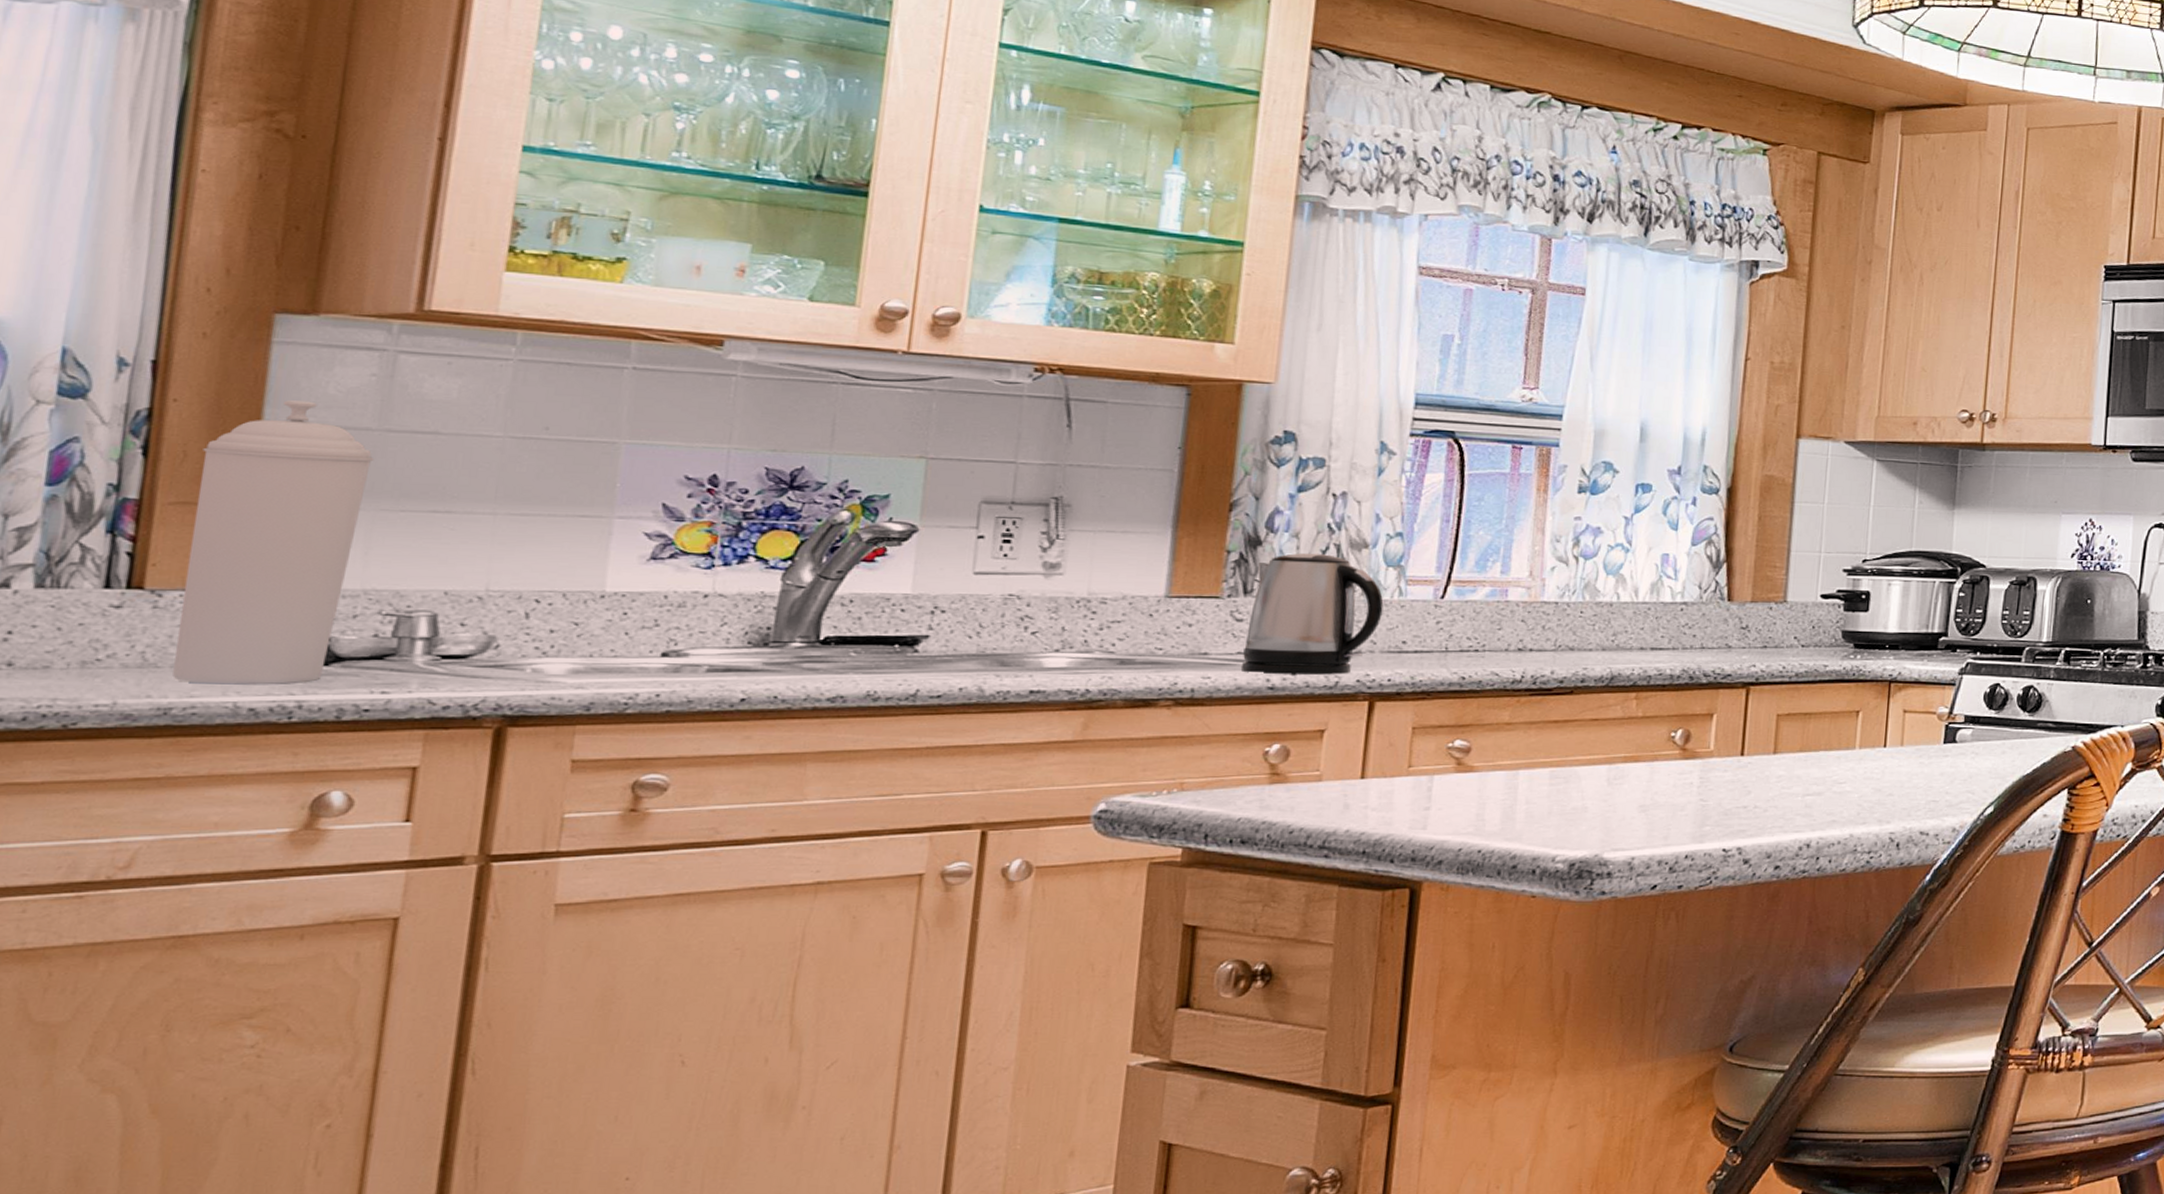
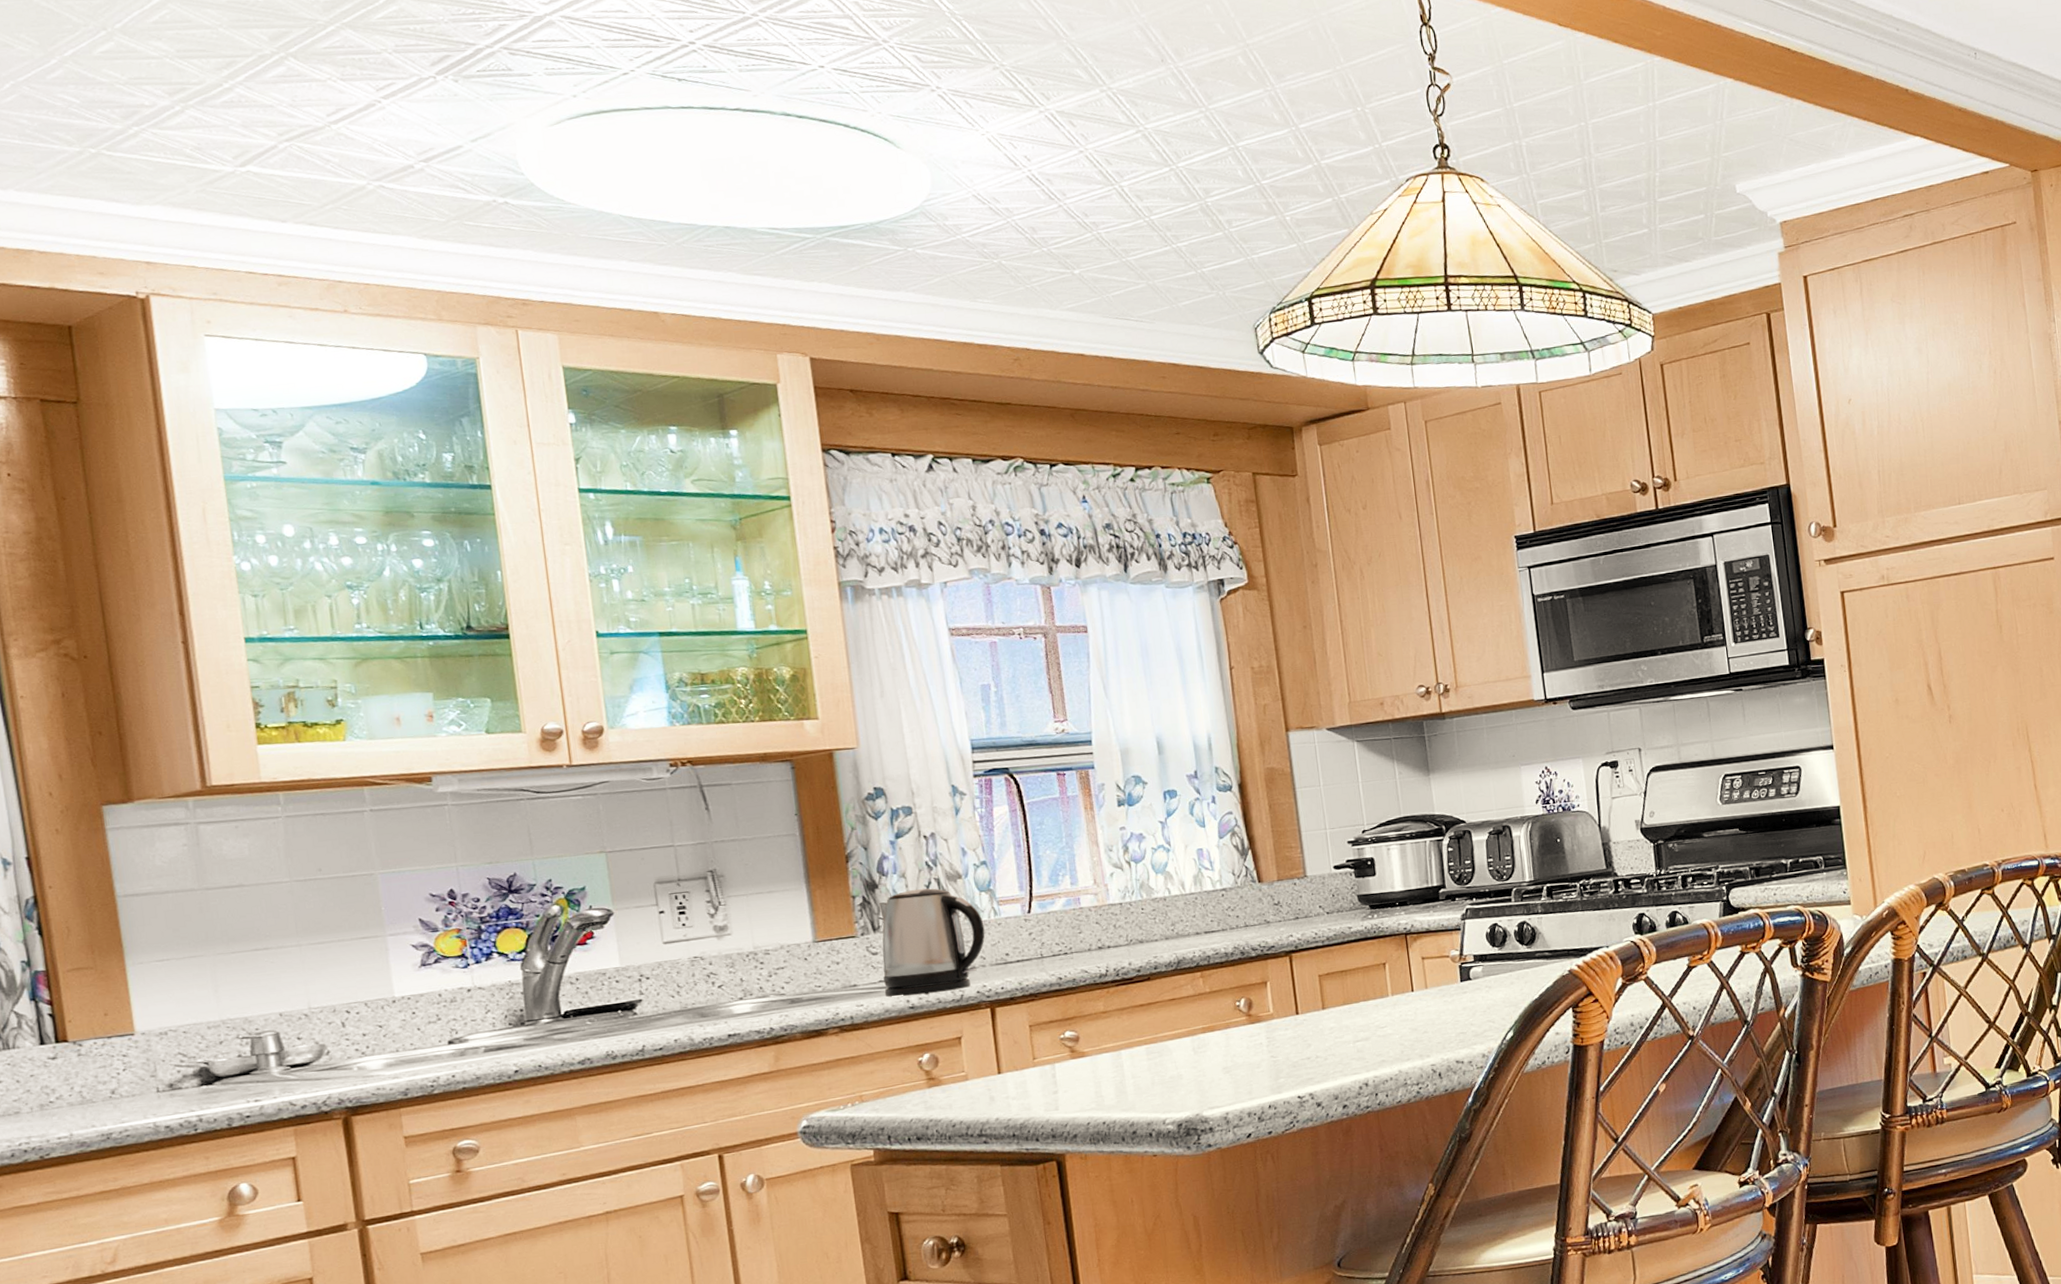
canister: present [172,400,375,685] -> none [80,873,210,1112]

